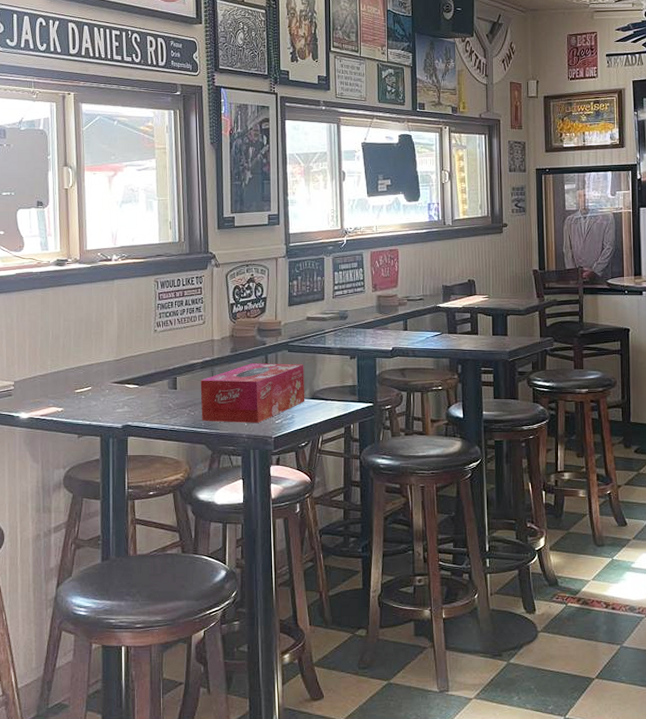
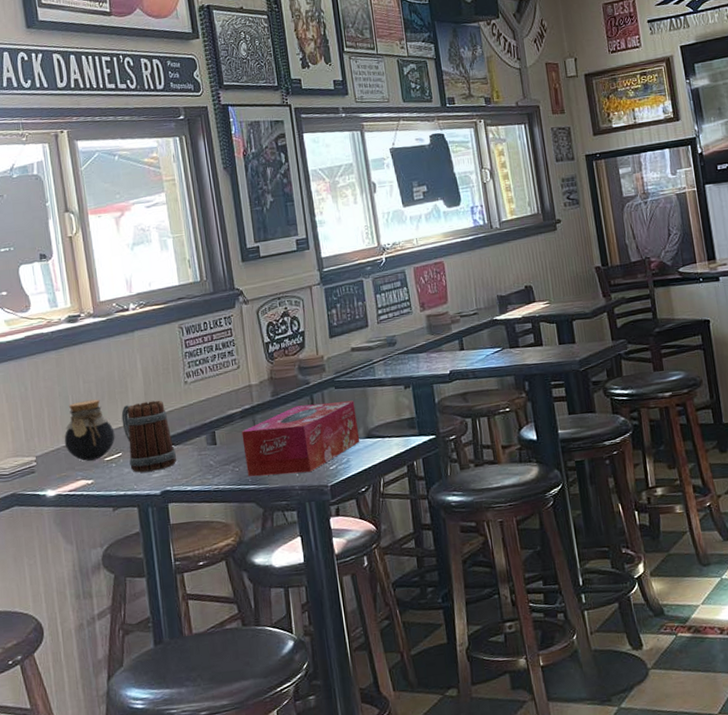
jar: none [41,337,87,391] -> present [64,399,115,461]
beer mug: none [95,344,140,406] -> present [121,400,177,473]

